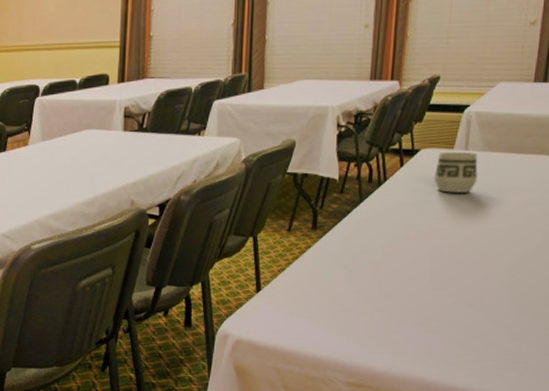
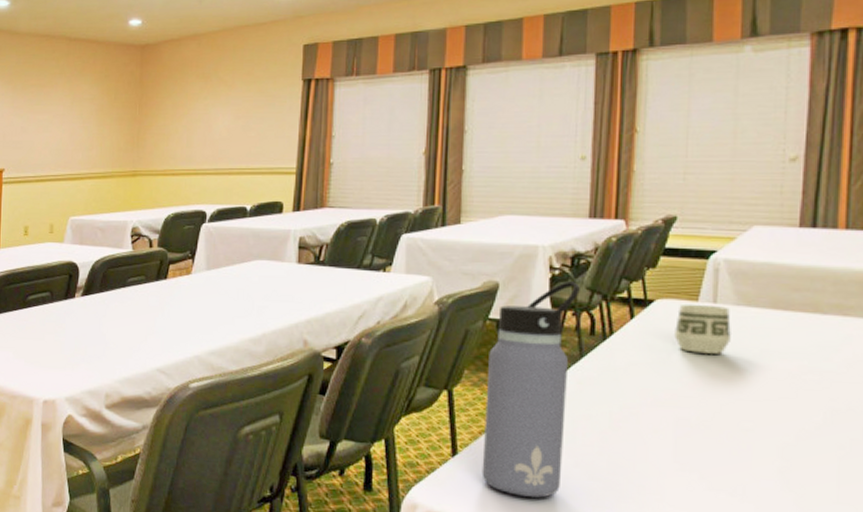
water bottle: none [280,137,361,321] -> present [482,281,580,498]

